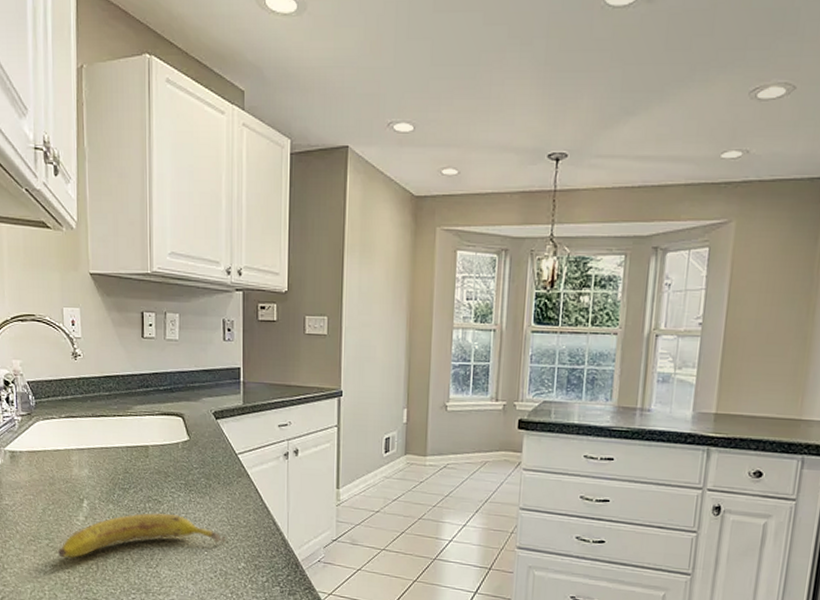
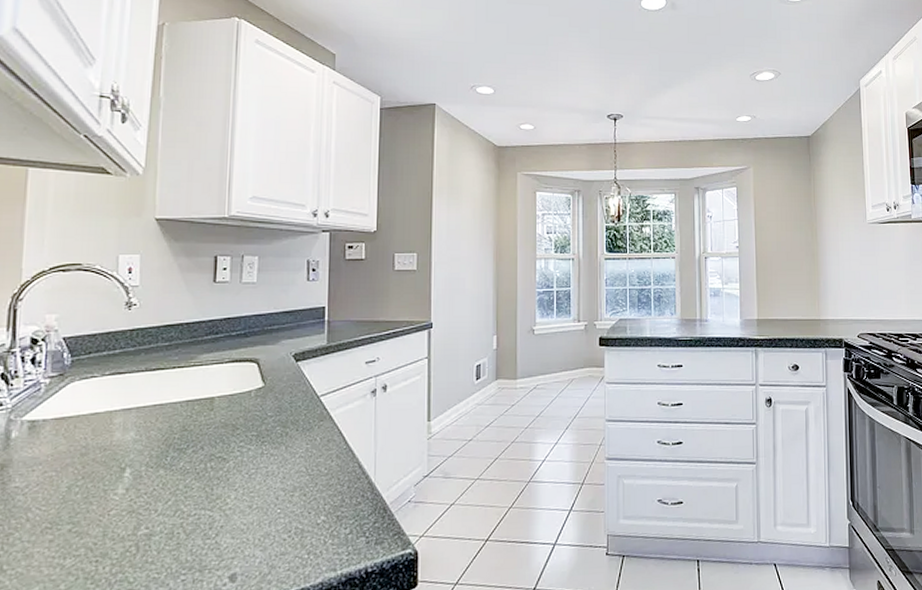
fruit: present [57,513,226,558] -> none [83,472,303,544]

